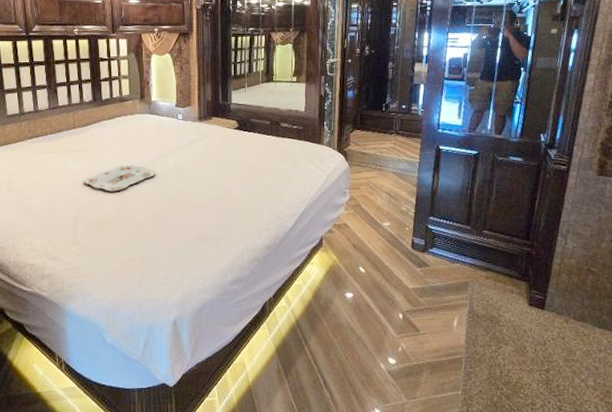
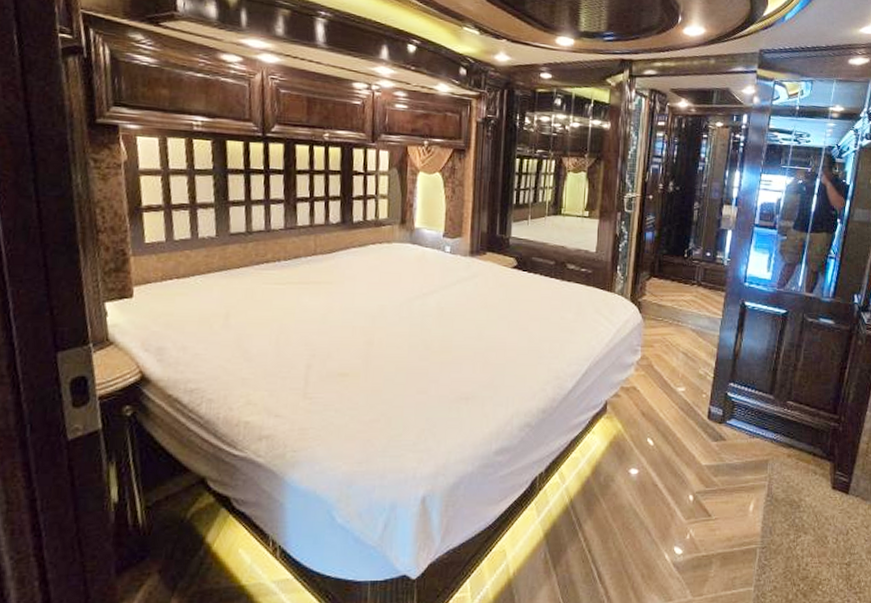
serving tray: present [84,164,155,192] -> none [322,303,413,336]

